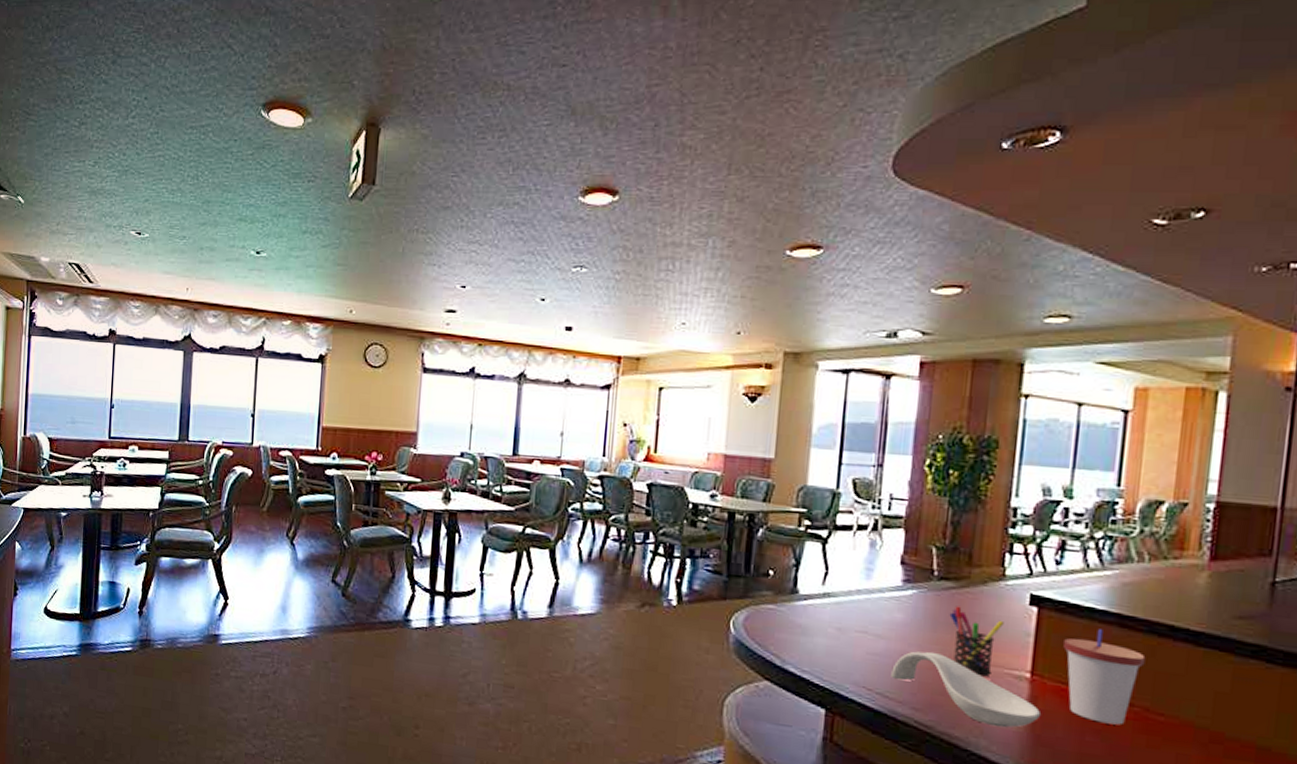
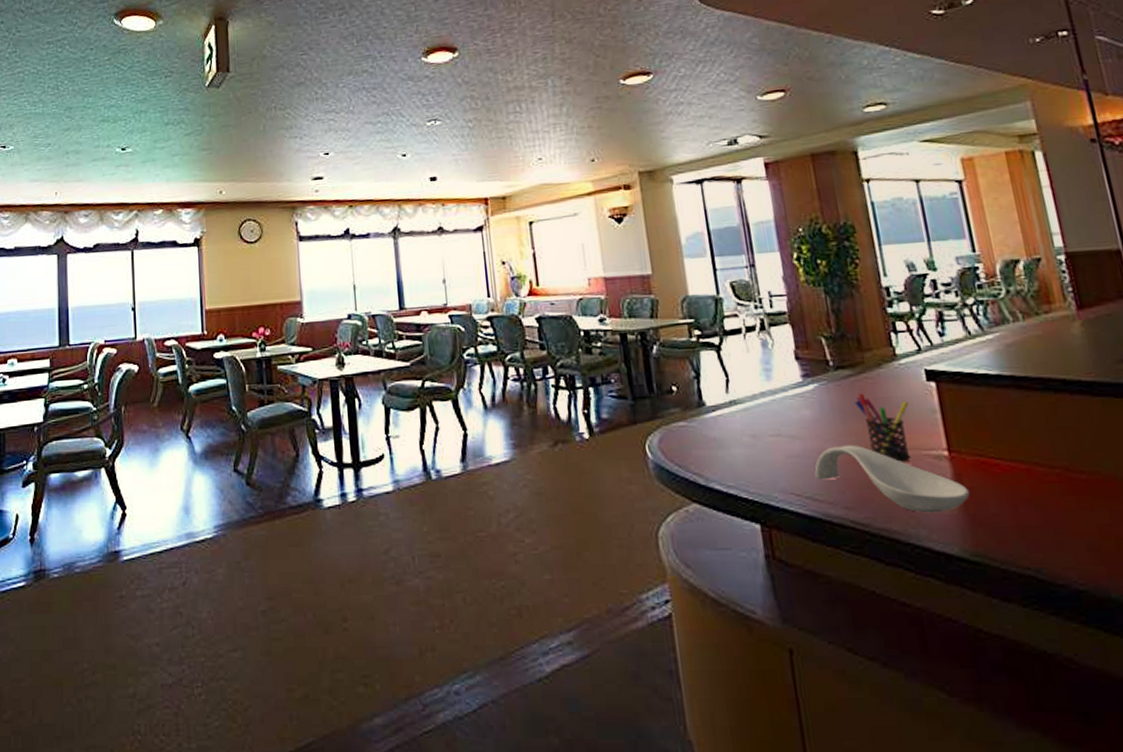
cup: present [1063,629,1146,725] -> none [969,394,1051,491]

